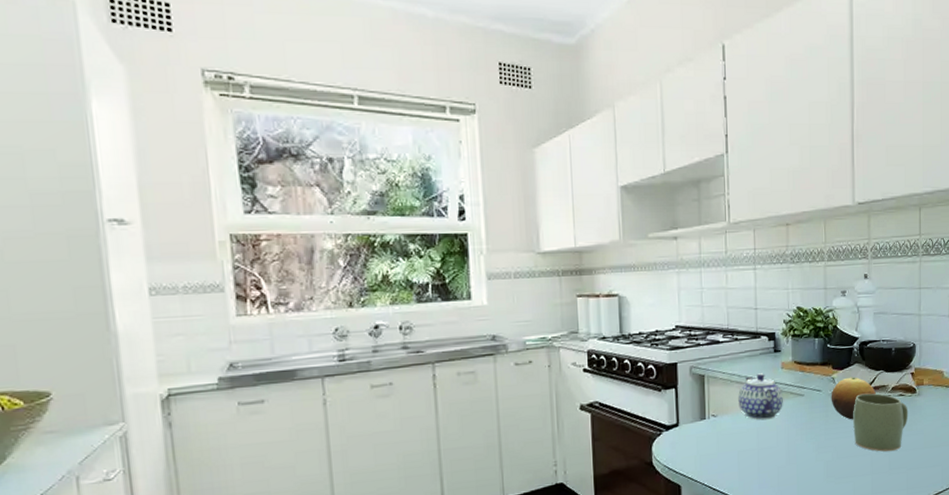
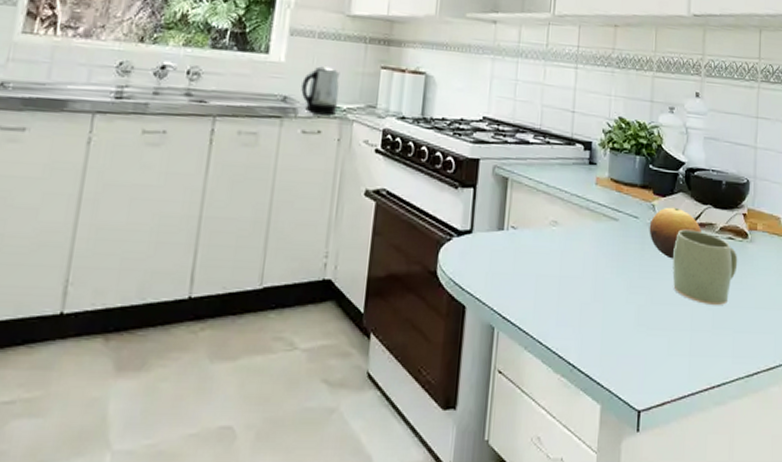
kettle: none [507,303,544,347] -> present [301,66,340,115]
teapot: present [738,373,784,420] -> none [543,186,596,243]

